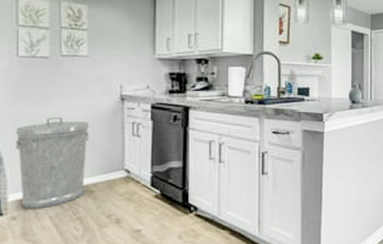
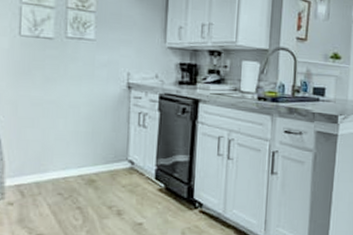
trash can: present [16,116,90,210] -> none [15,101,93,196]

